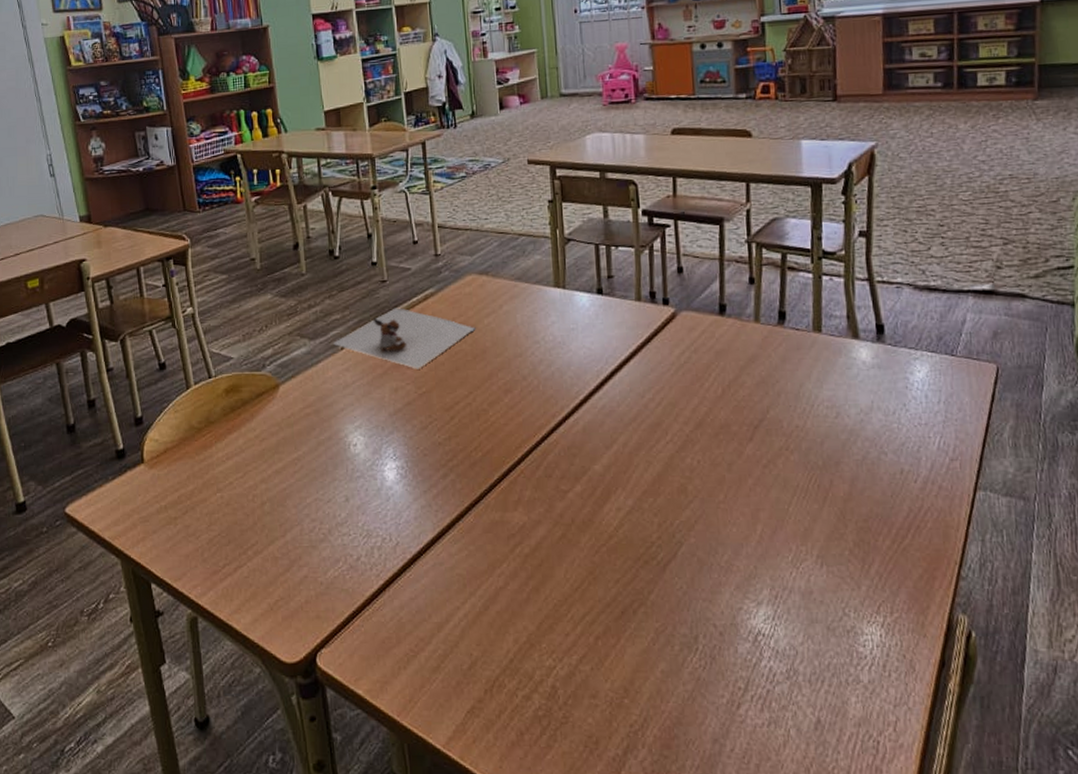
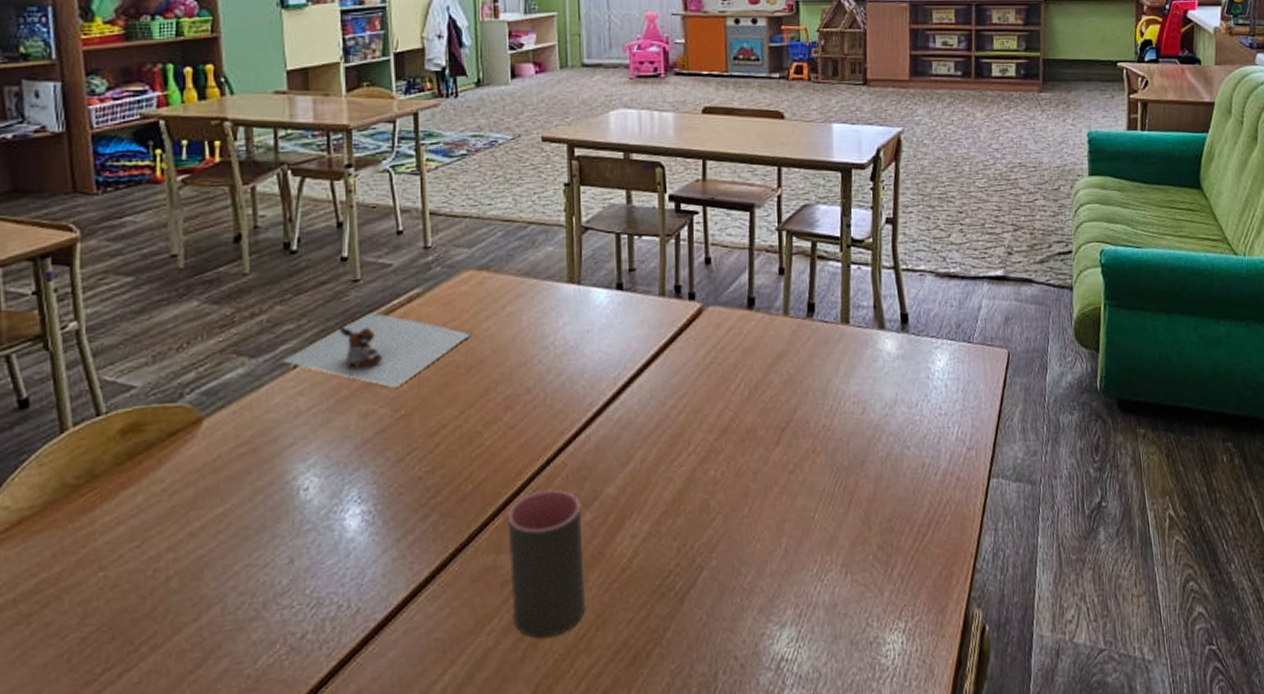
cup: none [511,462,579,586] -> present [507,489,586,640]

